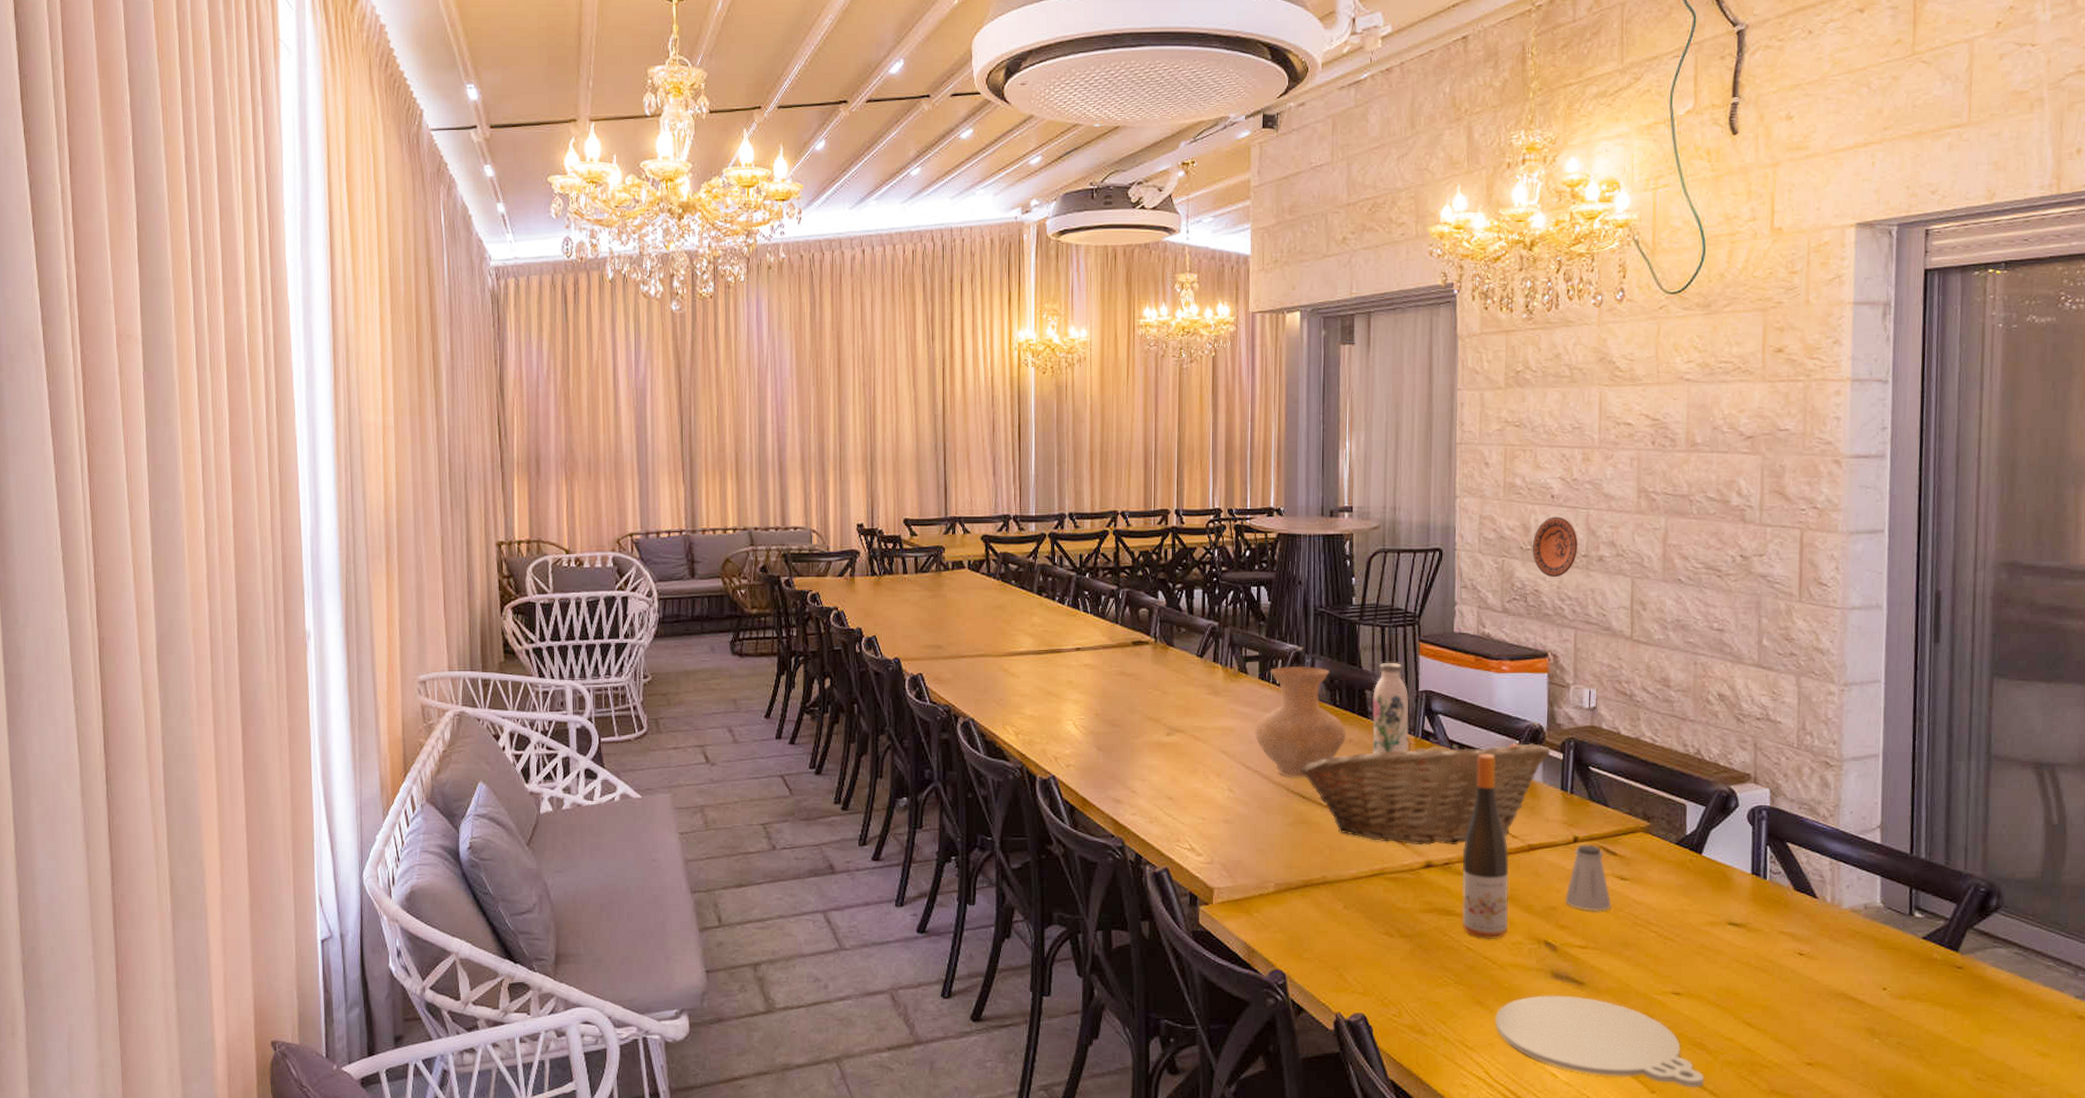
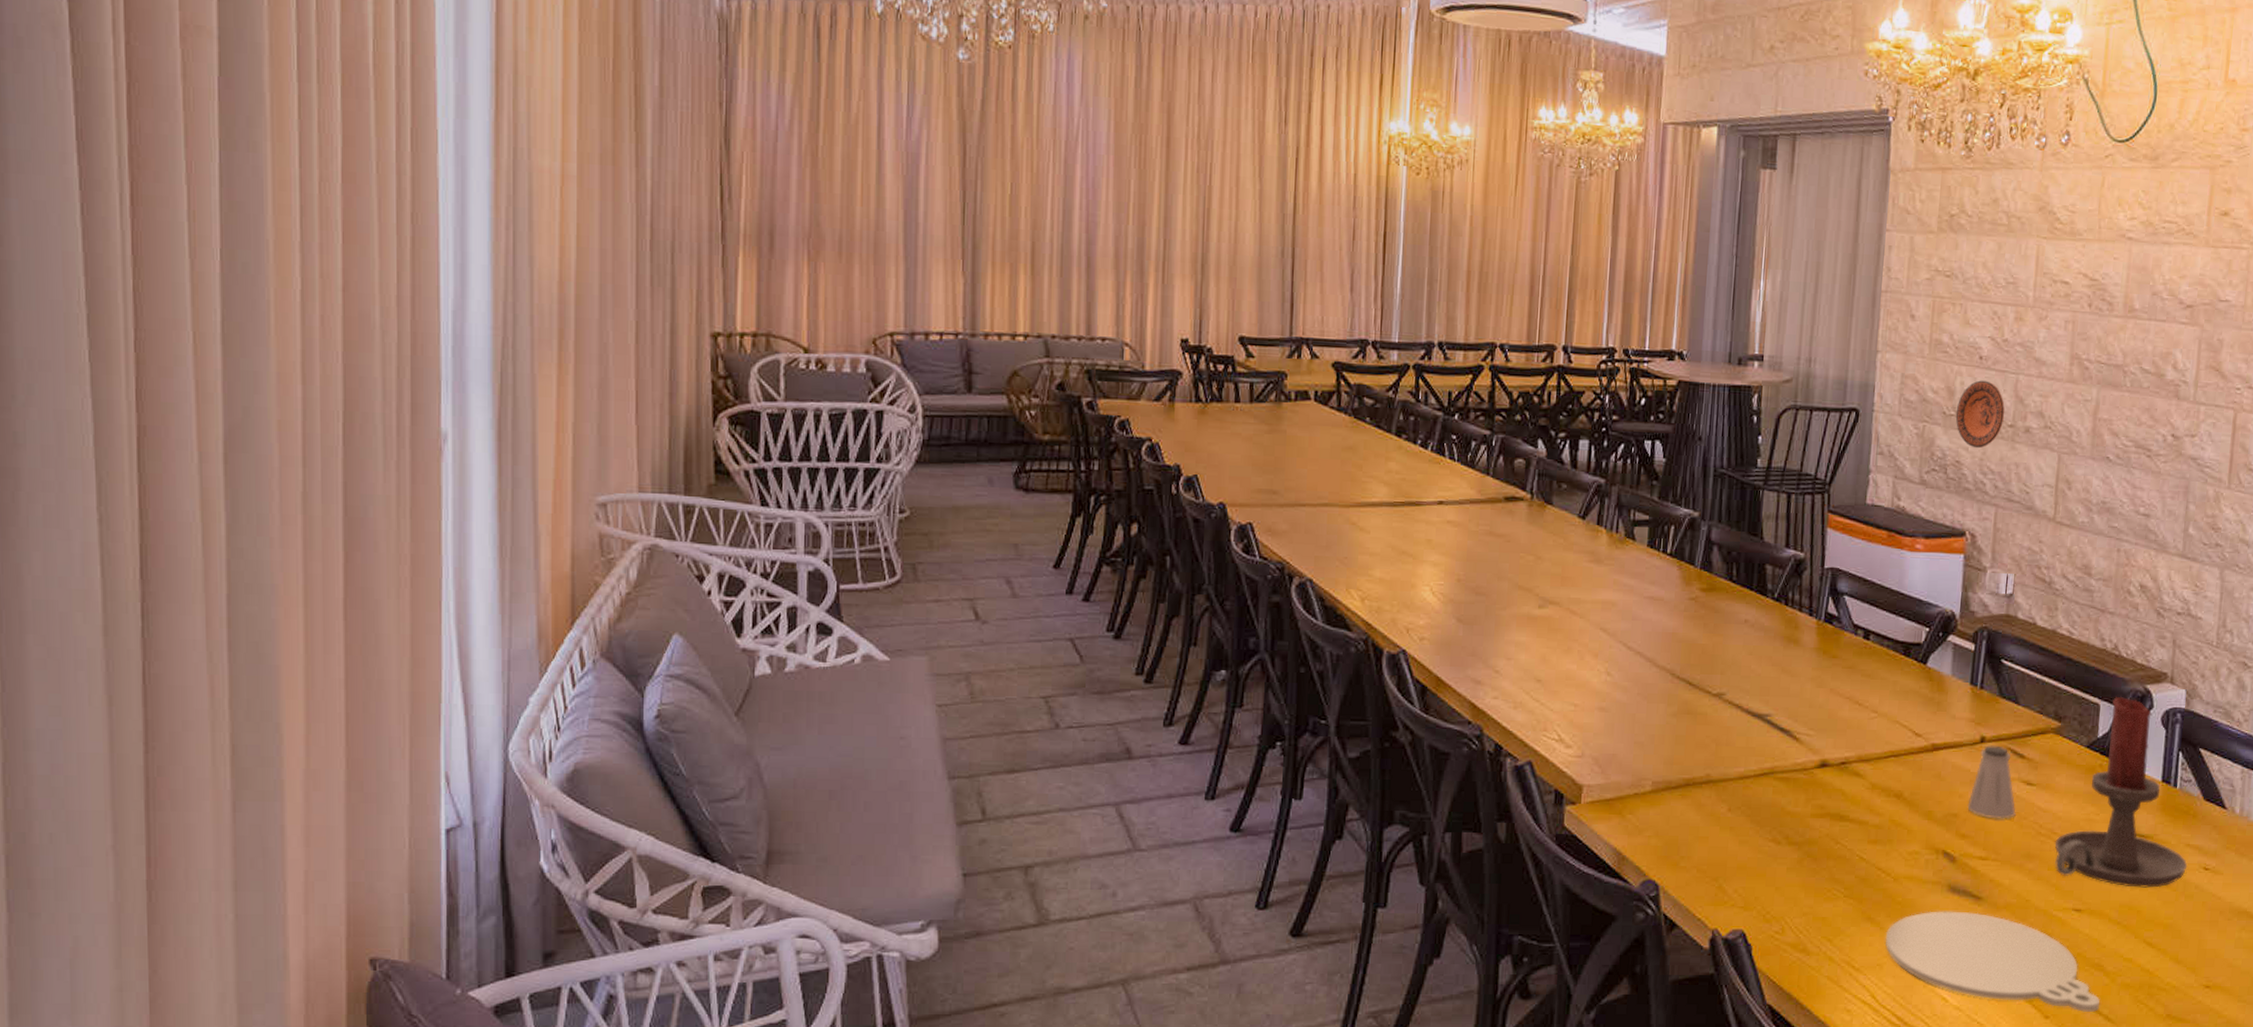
vase: present [1254,665,1347,778] -> none [1639,533,1743,662]
fruit basket: present [1301,737,1551,846] -> none [1688,619,1962,743]
water bottle: present [1372,663,1409,754] -> none [1769,535,1814,637]
wine bottle: present [1462,754,1509,940] -> none [1856,641,1911,849]
candle holder: none [1651,796,1782,972] -> present [2055,696,2188,888]

